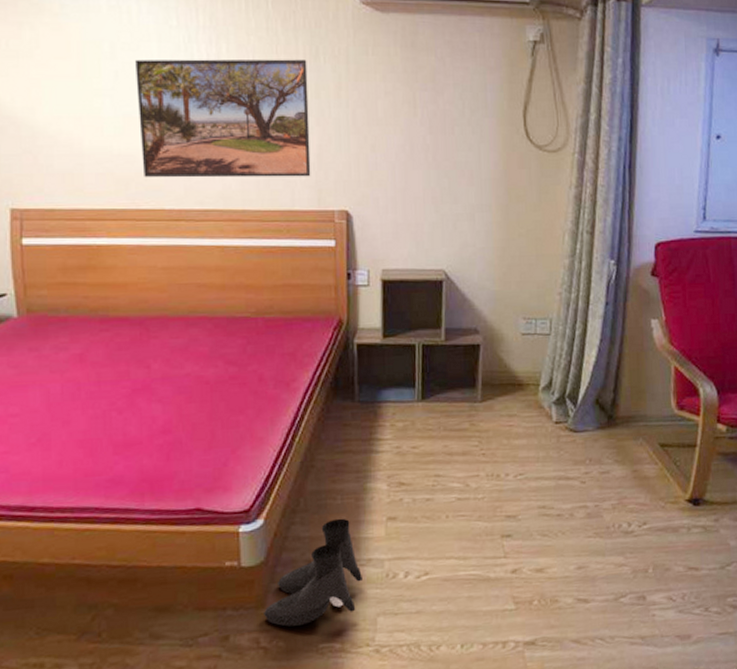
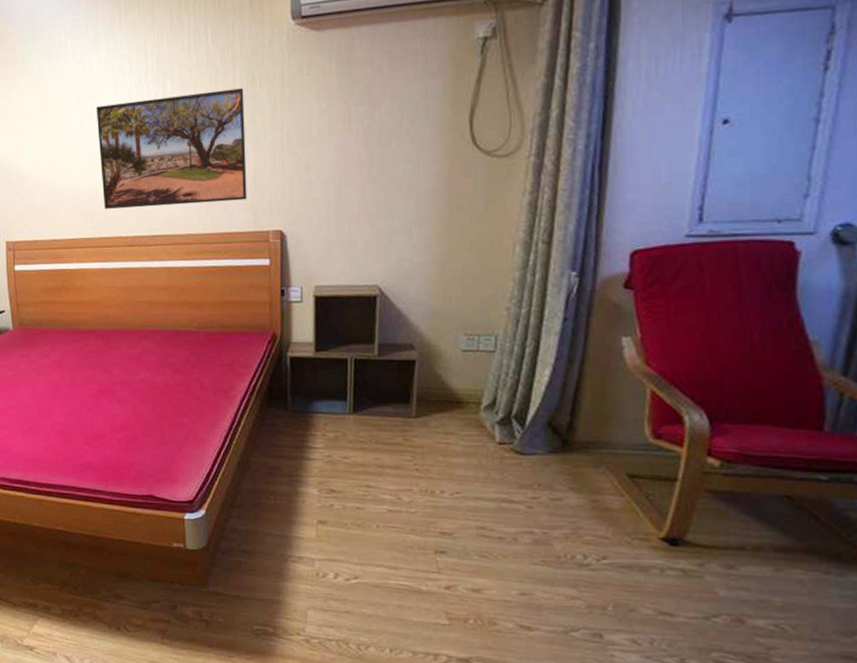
boots: present [264,518,362,627] -> none [206,516,294,607]

